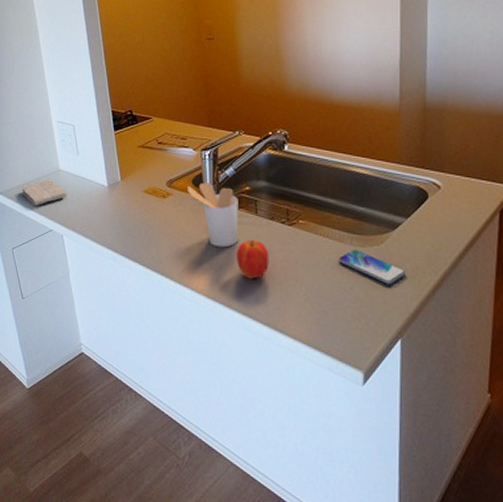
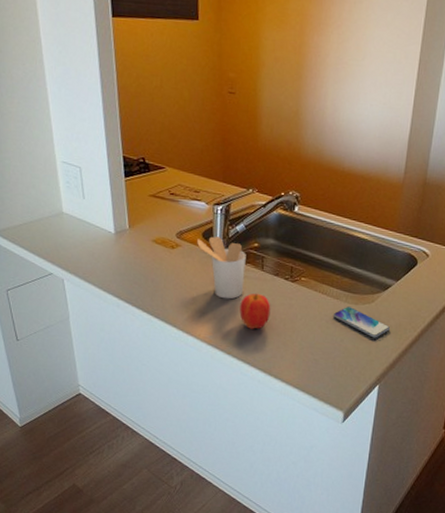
washcloth: present [21,179,66,205] -> none [18,221,69,248]

